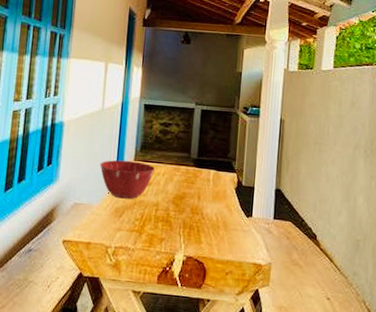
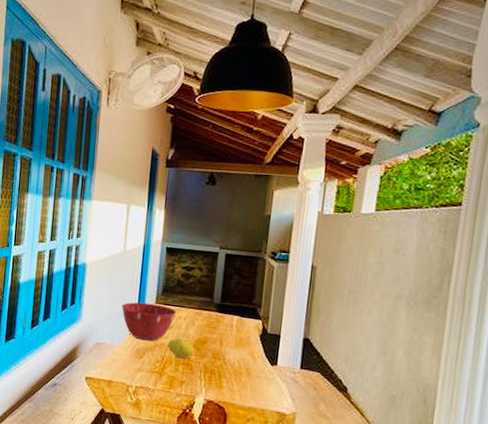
fruit: none [147,194,173,216] -> present [167,338,194,360]

